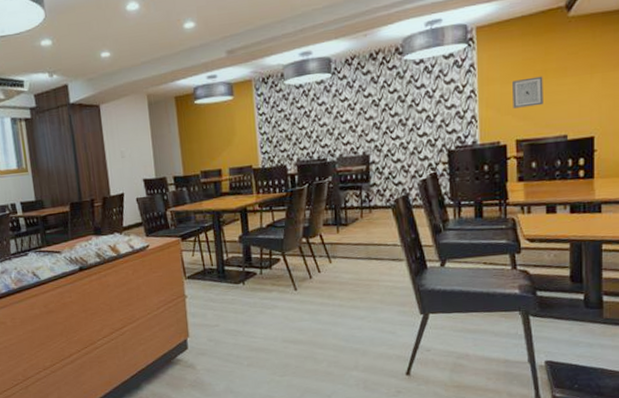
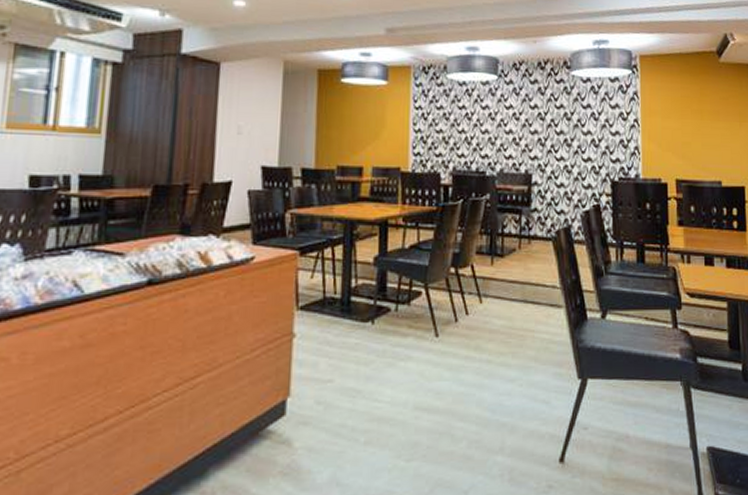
wall art: present [512,76,544,109] -> none [672,115,700,146]

